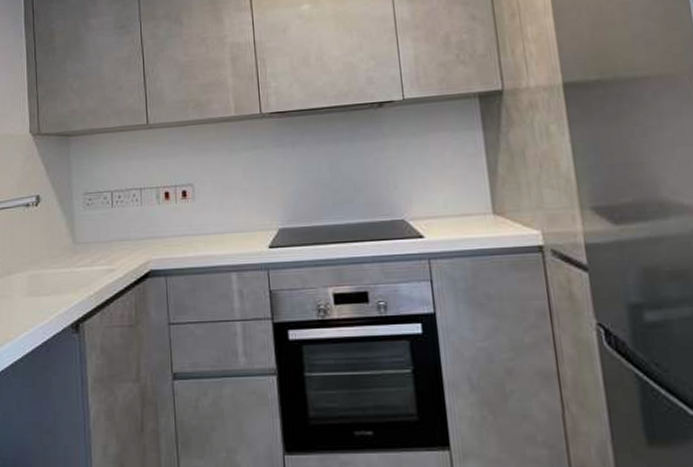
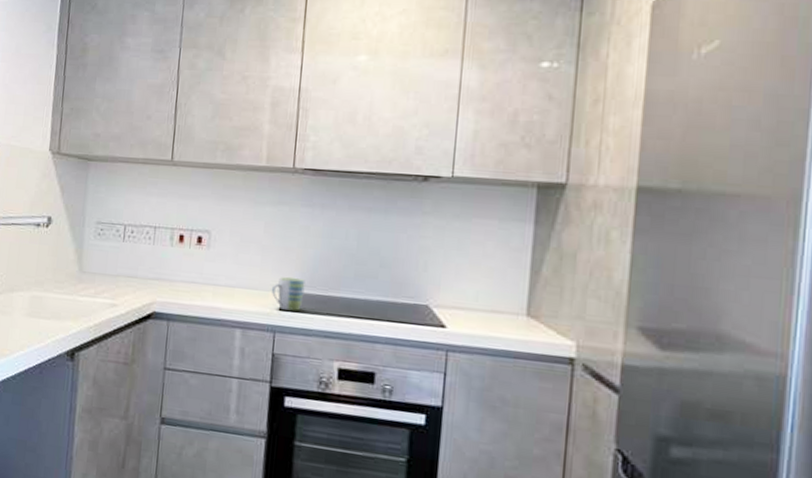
mug: none [258,214,290,247] -> present [271,276,306,311]

